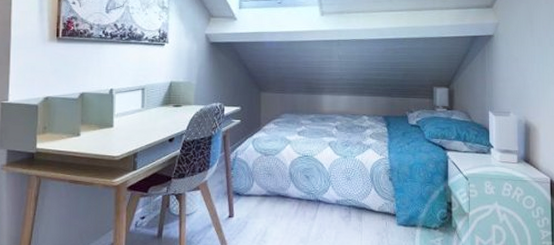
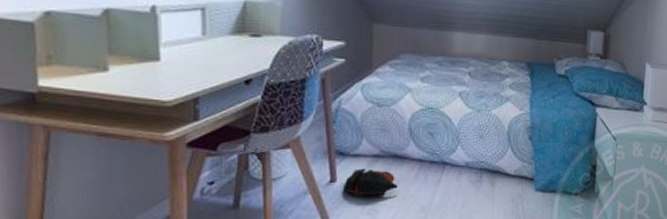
bag: none [238,206,281,229] -> present [342,168,398,196]

